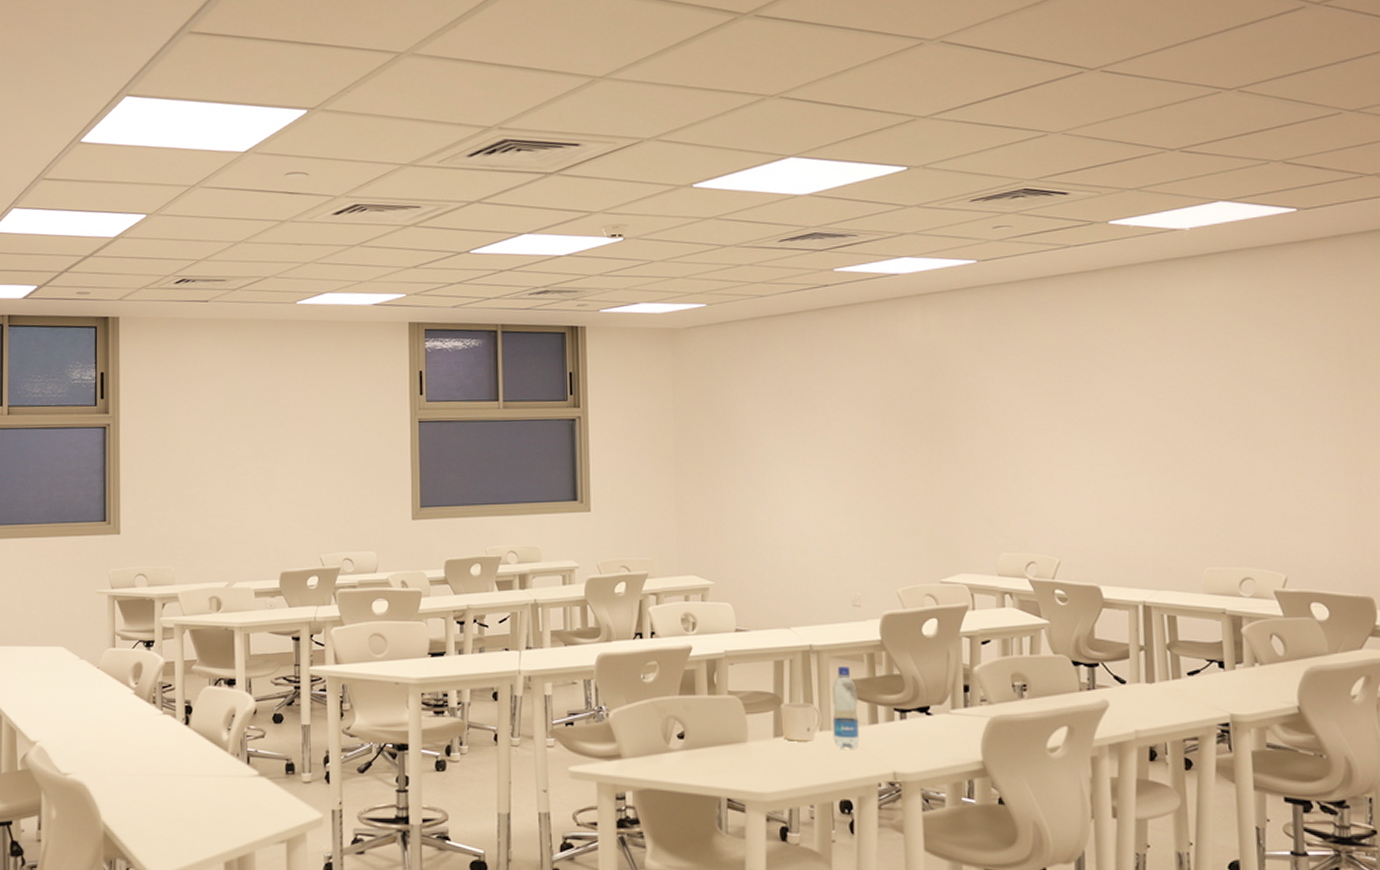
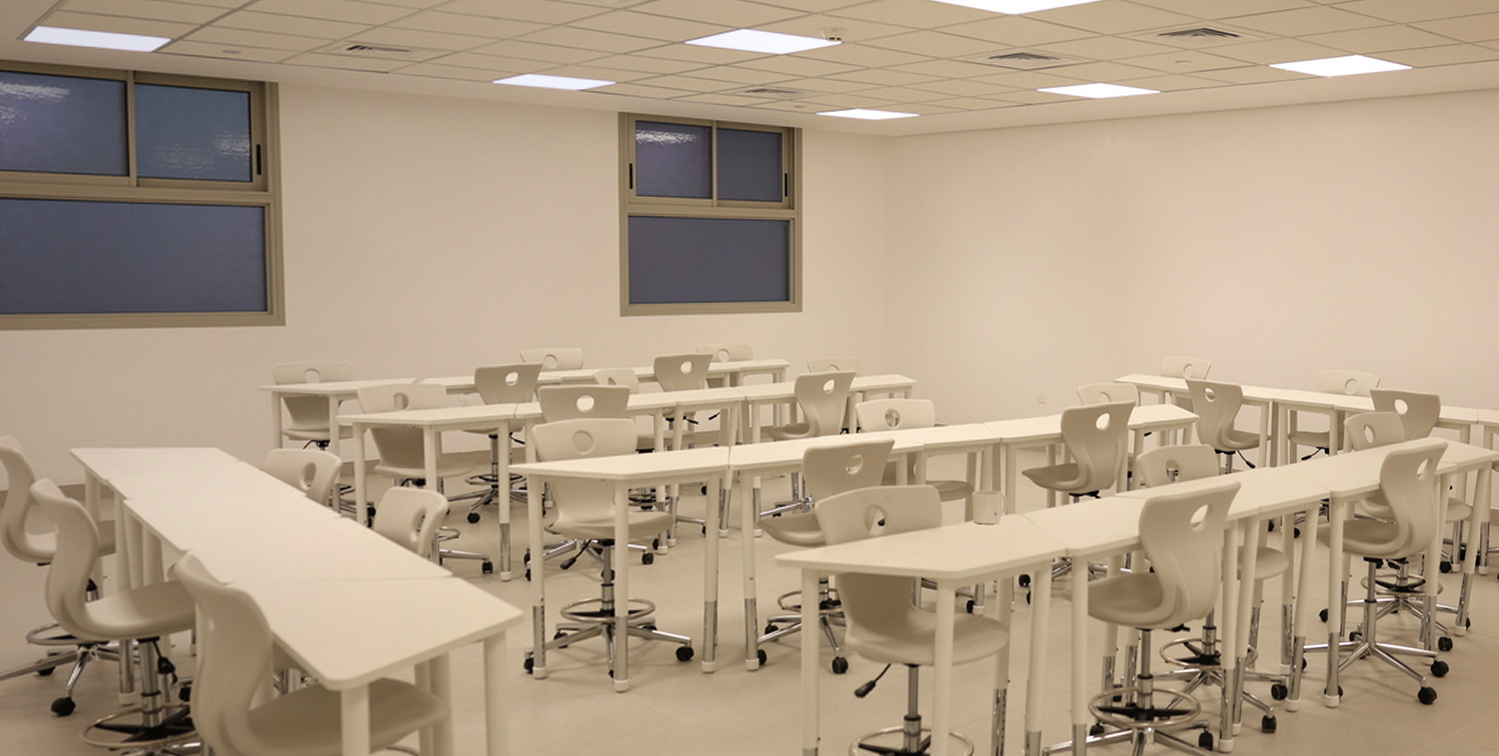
bottle: present [831,666,860,750] -> none [1016,457,1039,531]

